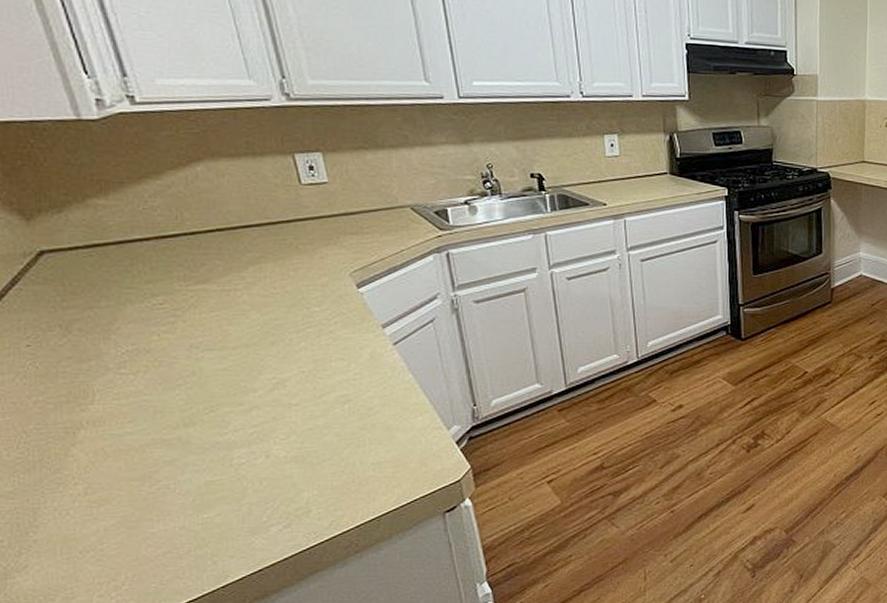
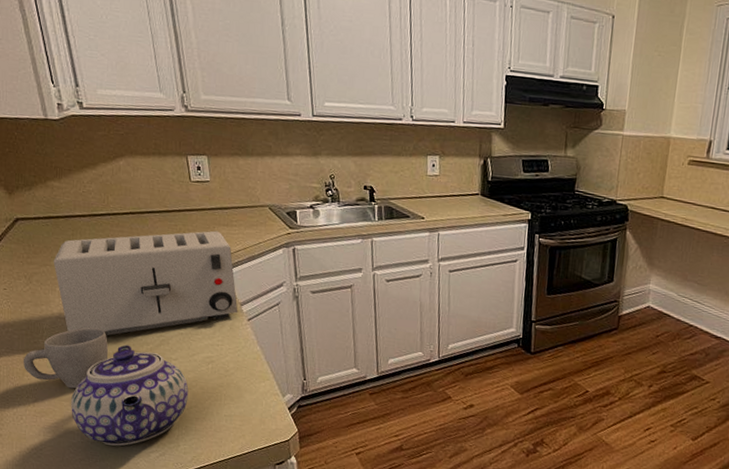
mug: none [64,379,198,463] -> present [23,327,109,389]
toaster: none [103,241,380,389] -> present [53,230,238,335]
teapot: none [145,395,319,527] -> present [71,344,189,446]

